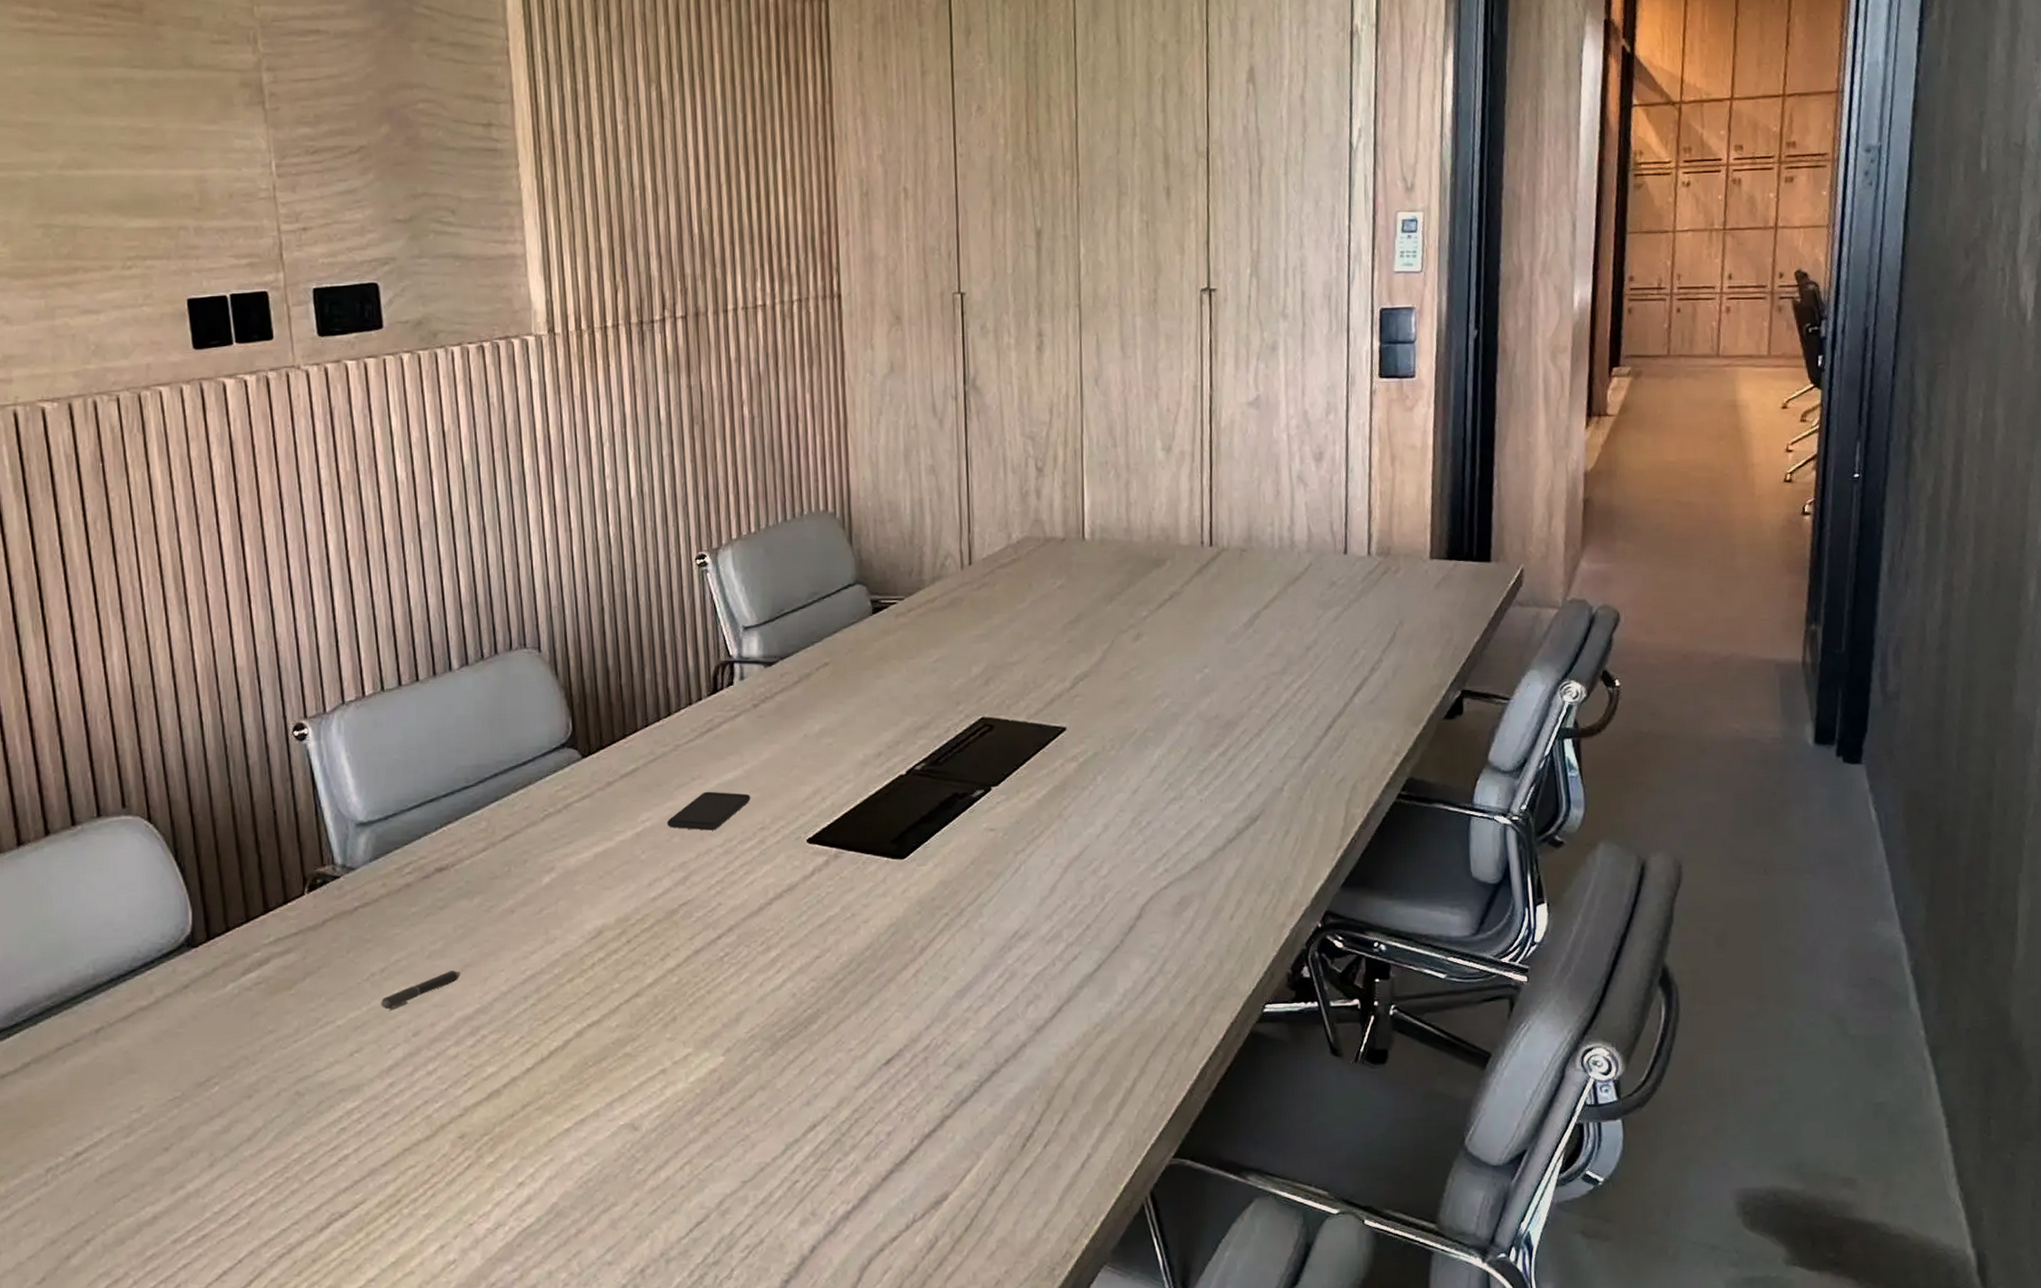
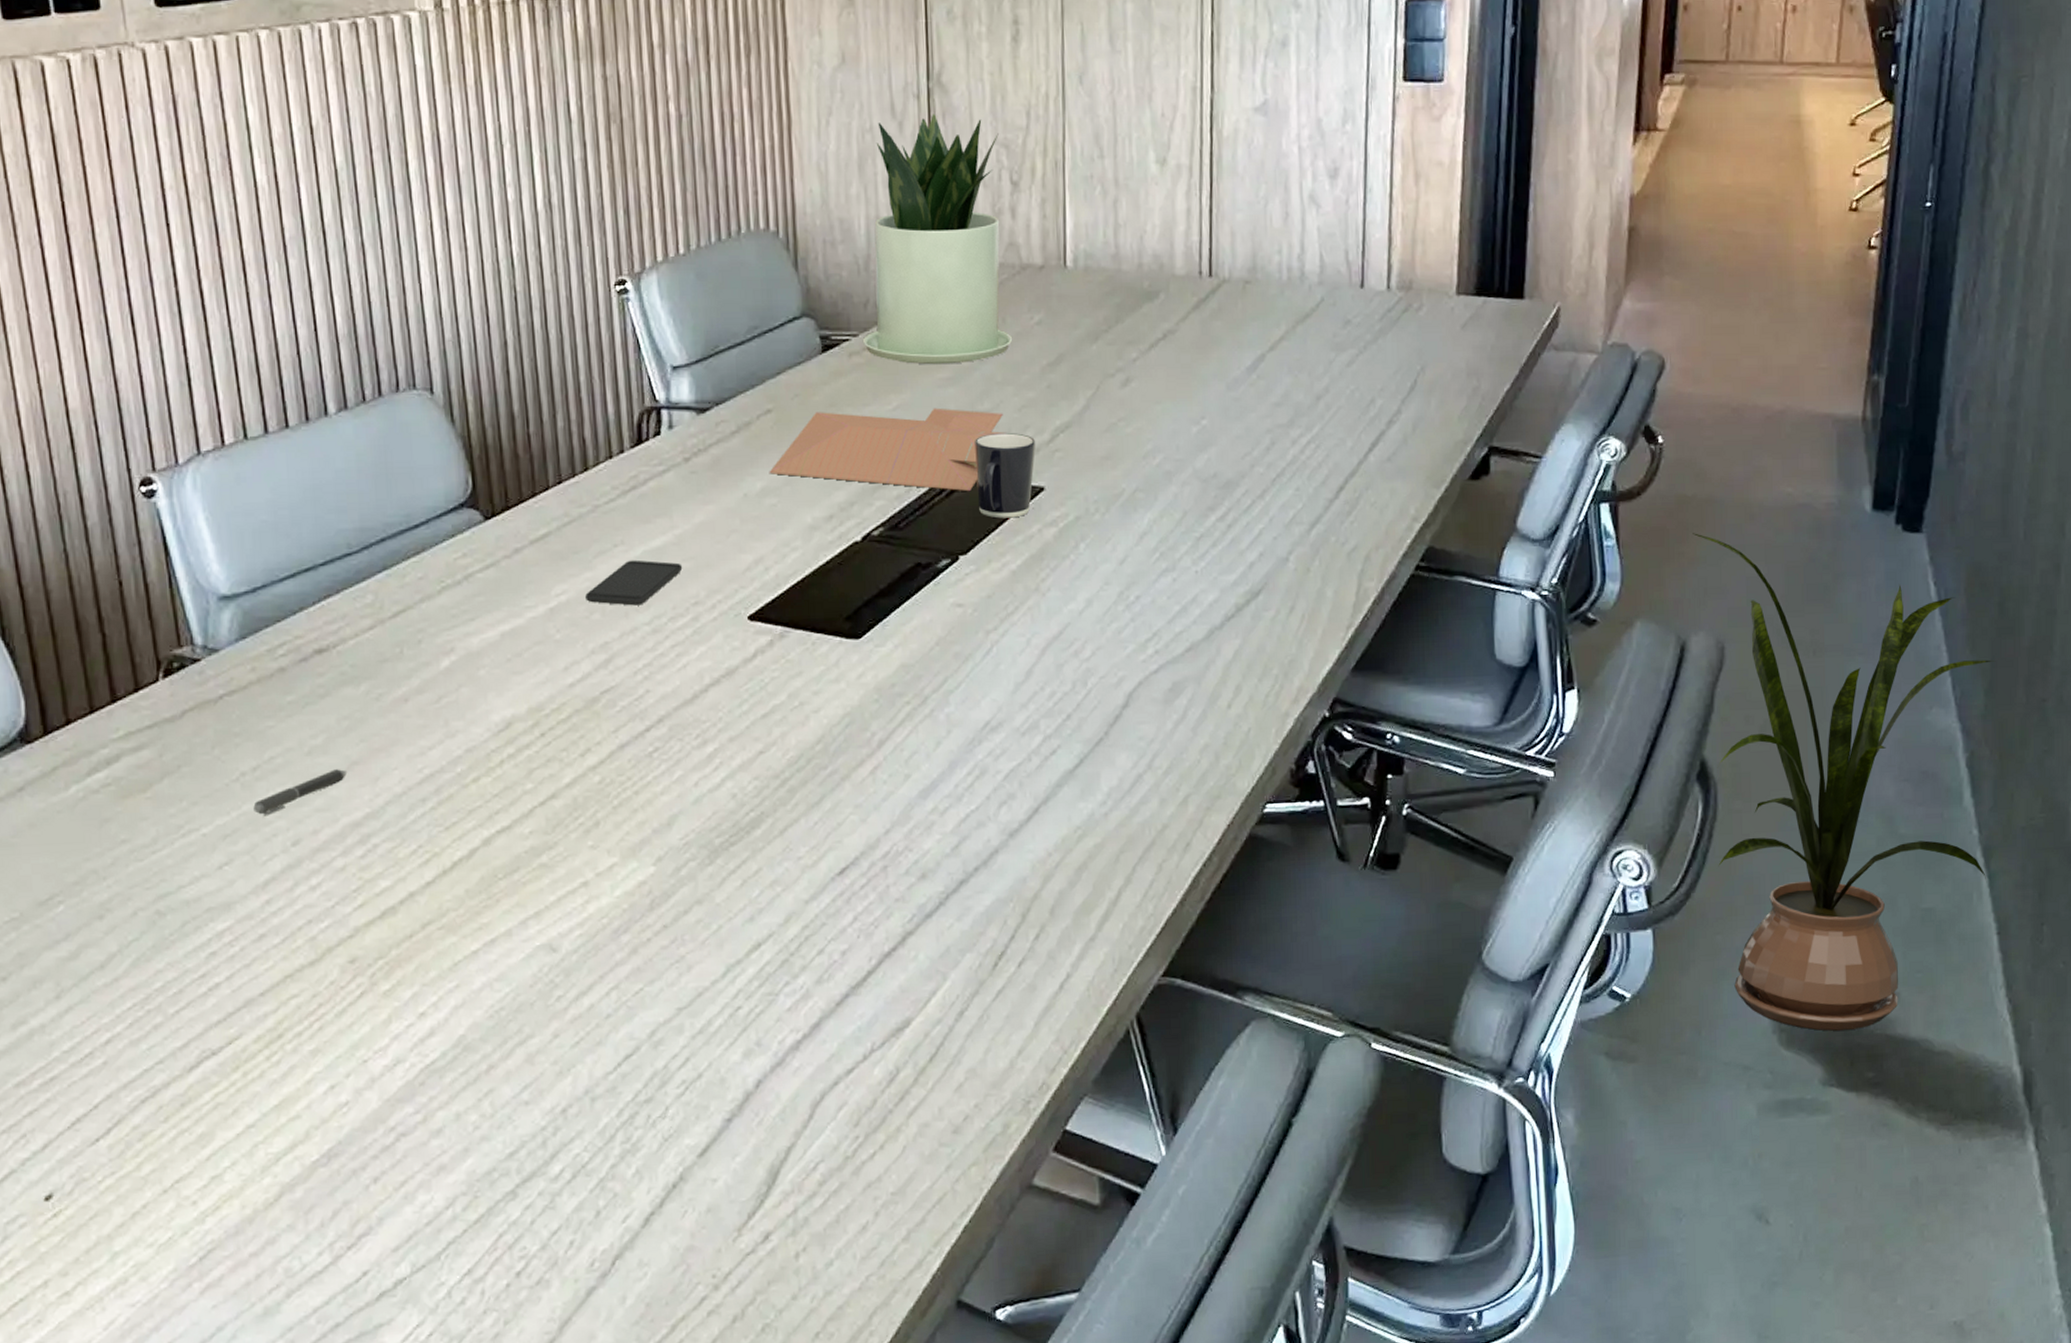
papers: none [826,660,1033,732] -> present [769,408,1006,492]
planter: none [907,412,1038,624] -> present [862,114,1013,365]
mug: none [1004,681,1059,755] -> present [973,433,1036,519]
house plant: none [1649,765,1935,1214] -> present [1693,533,1995,1031]

